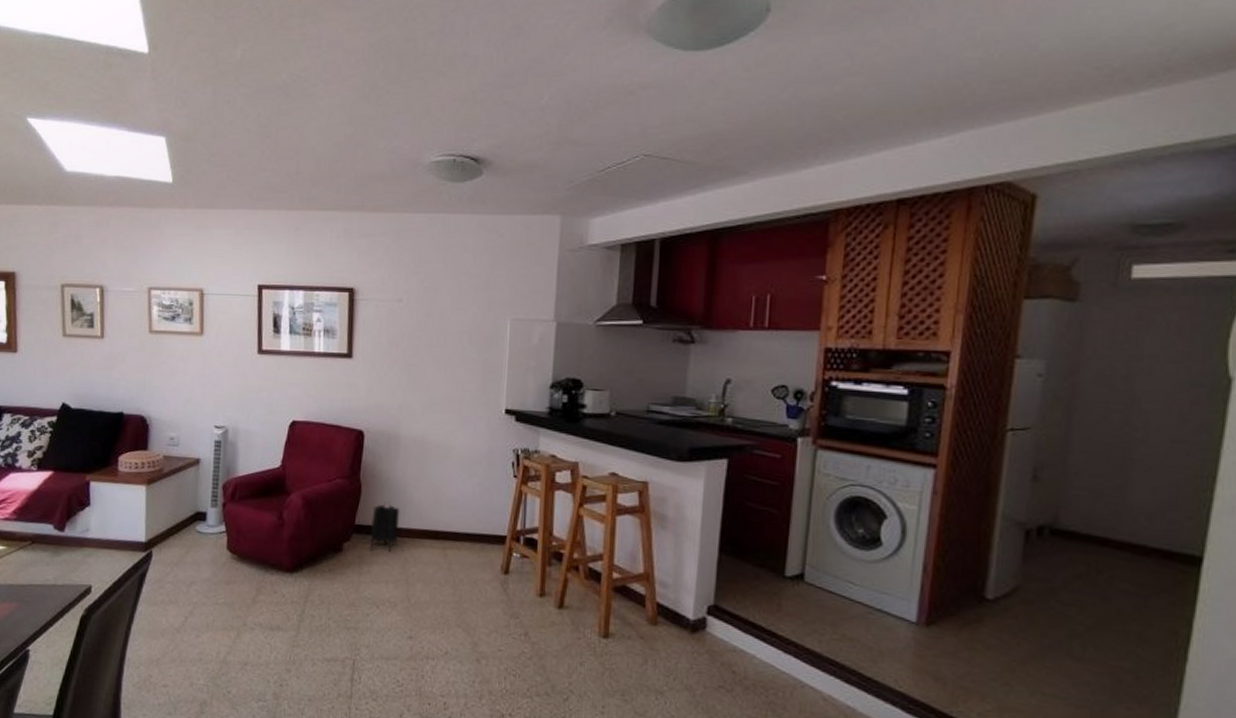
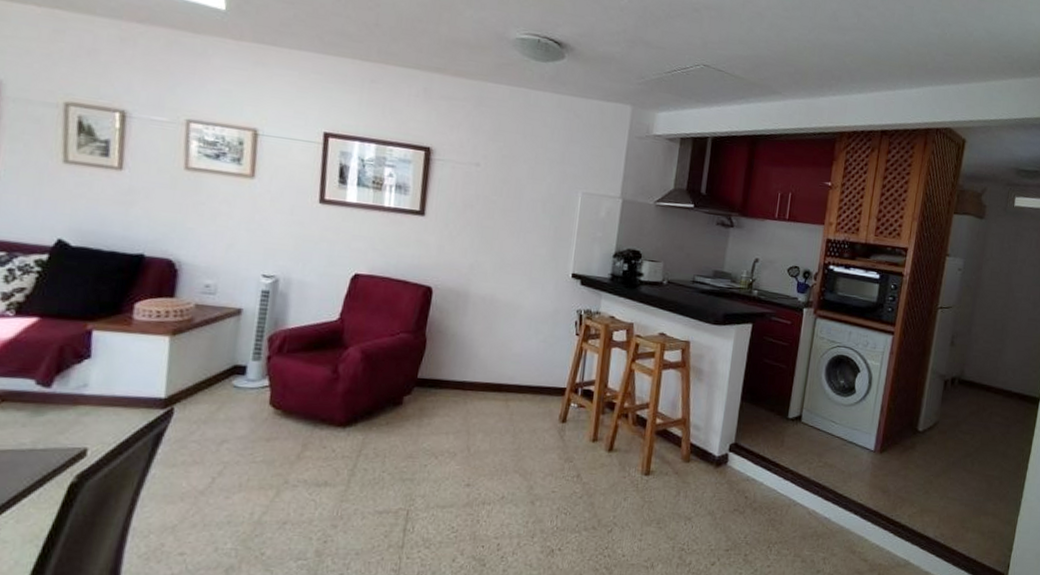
backpack: present [369,502,400,553] -> none [430,356,465,406]

